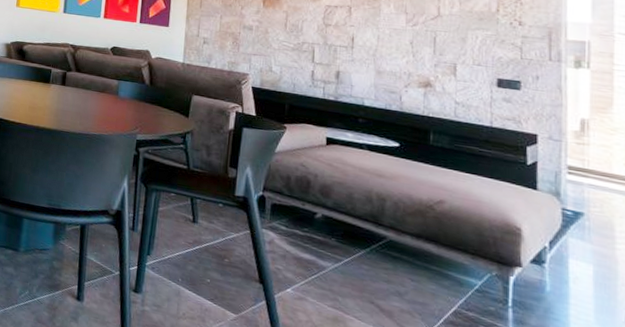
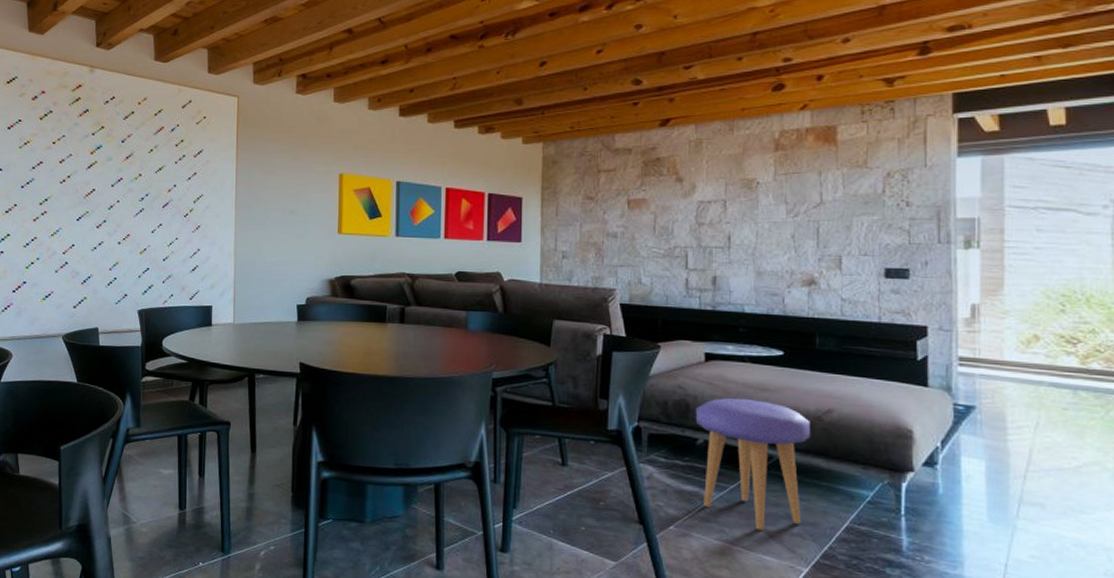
stool: none [315,179,422,304] -> present [695,398,810,531]

